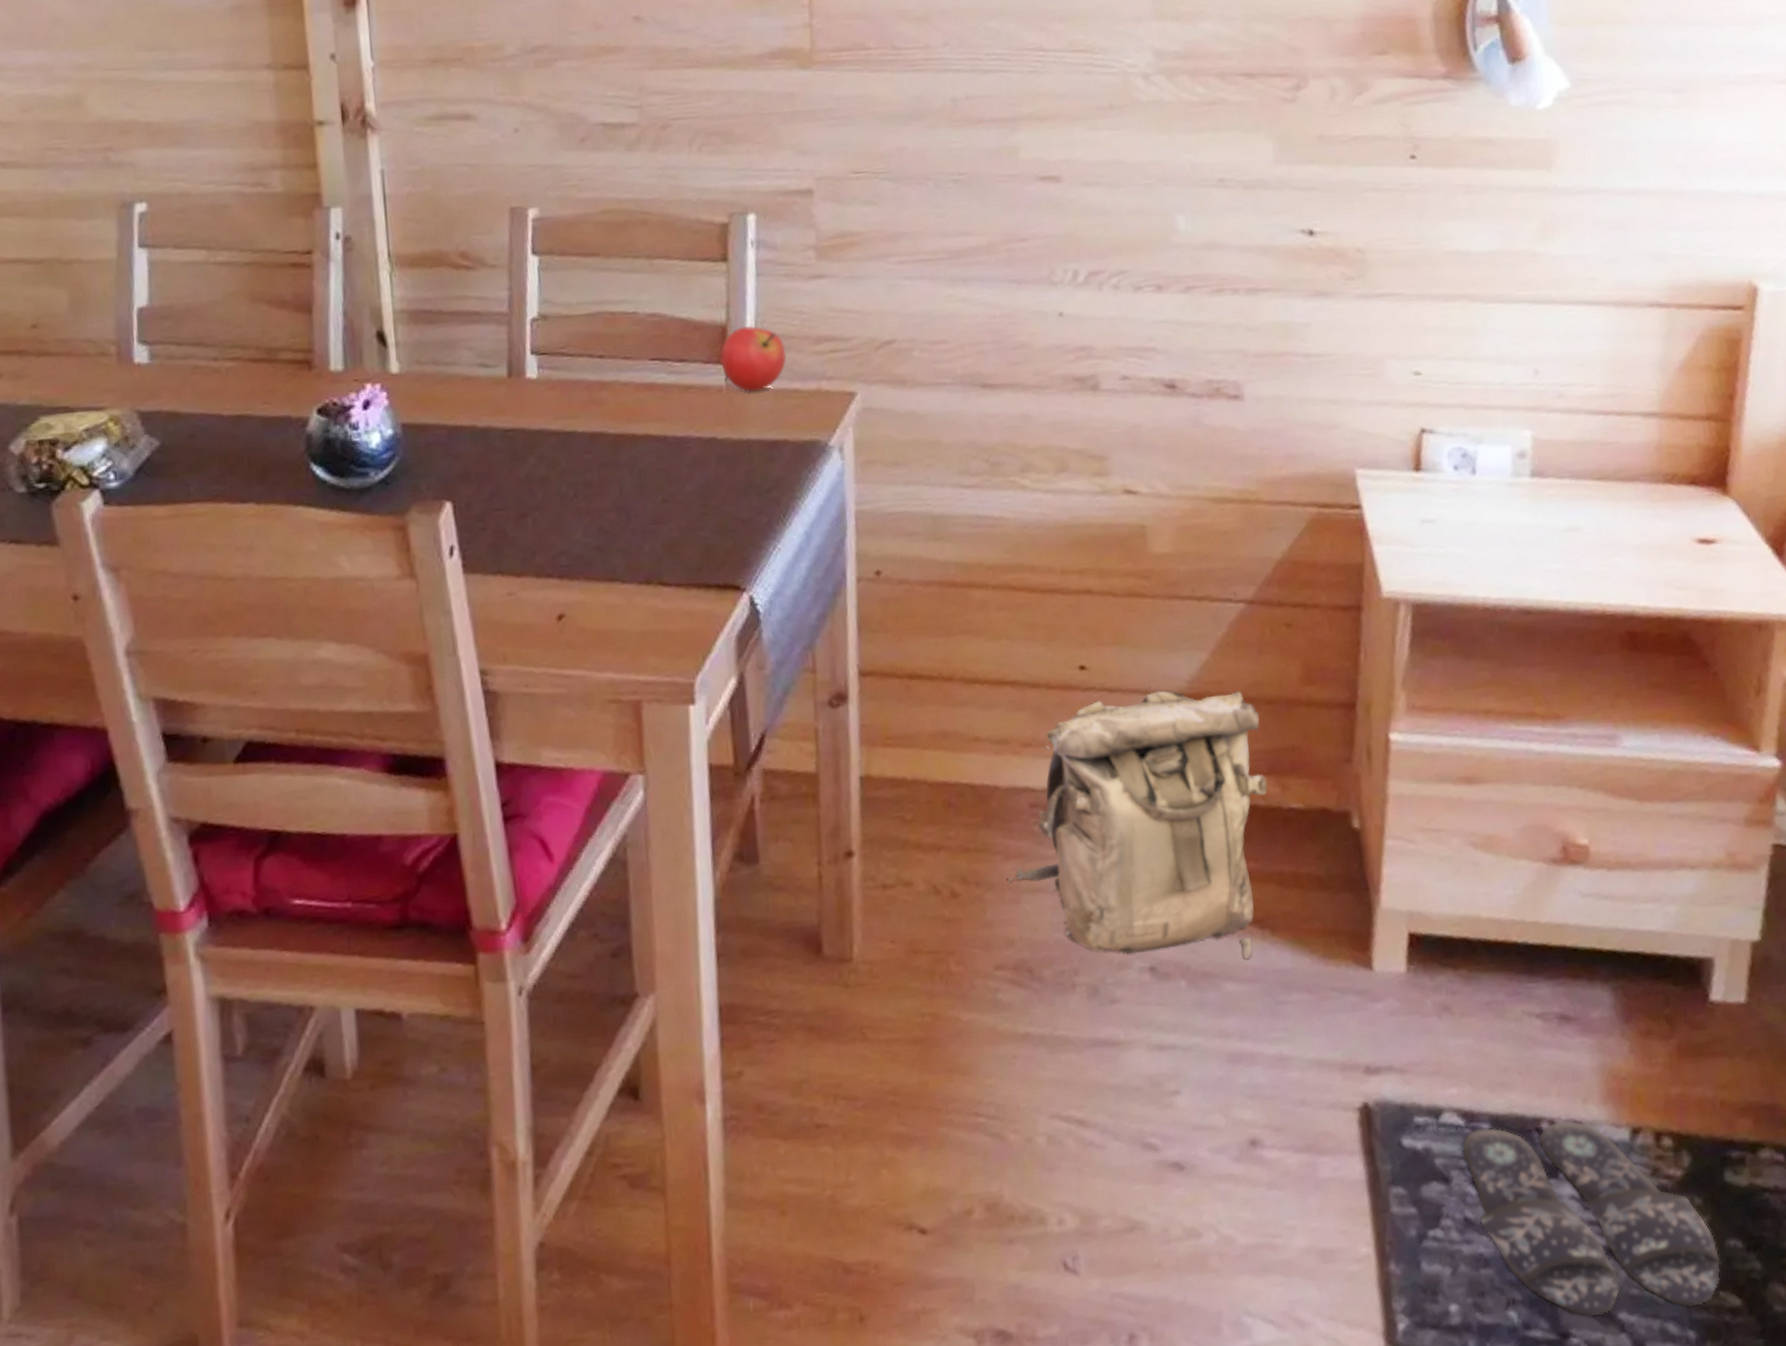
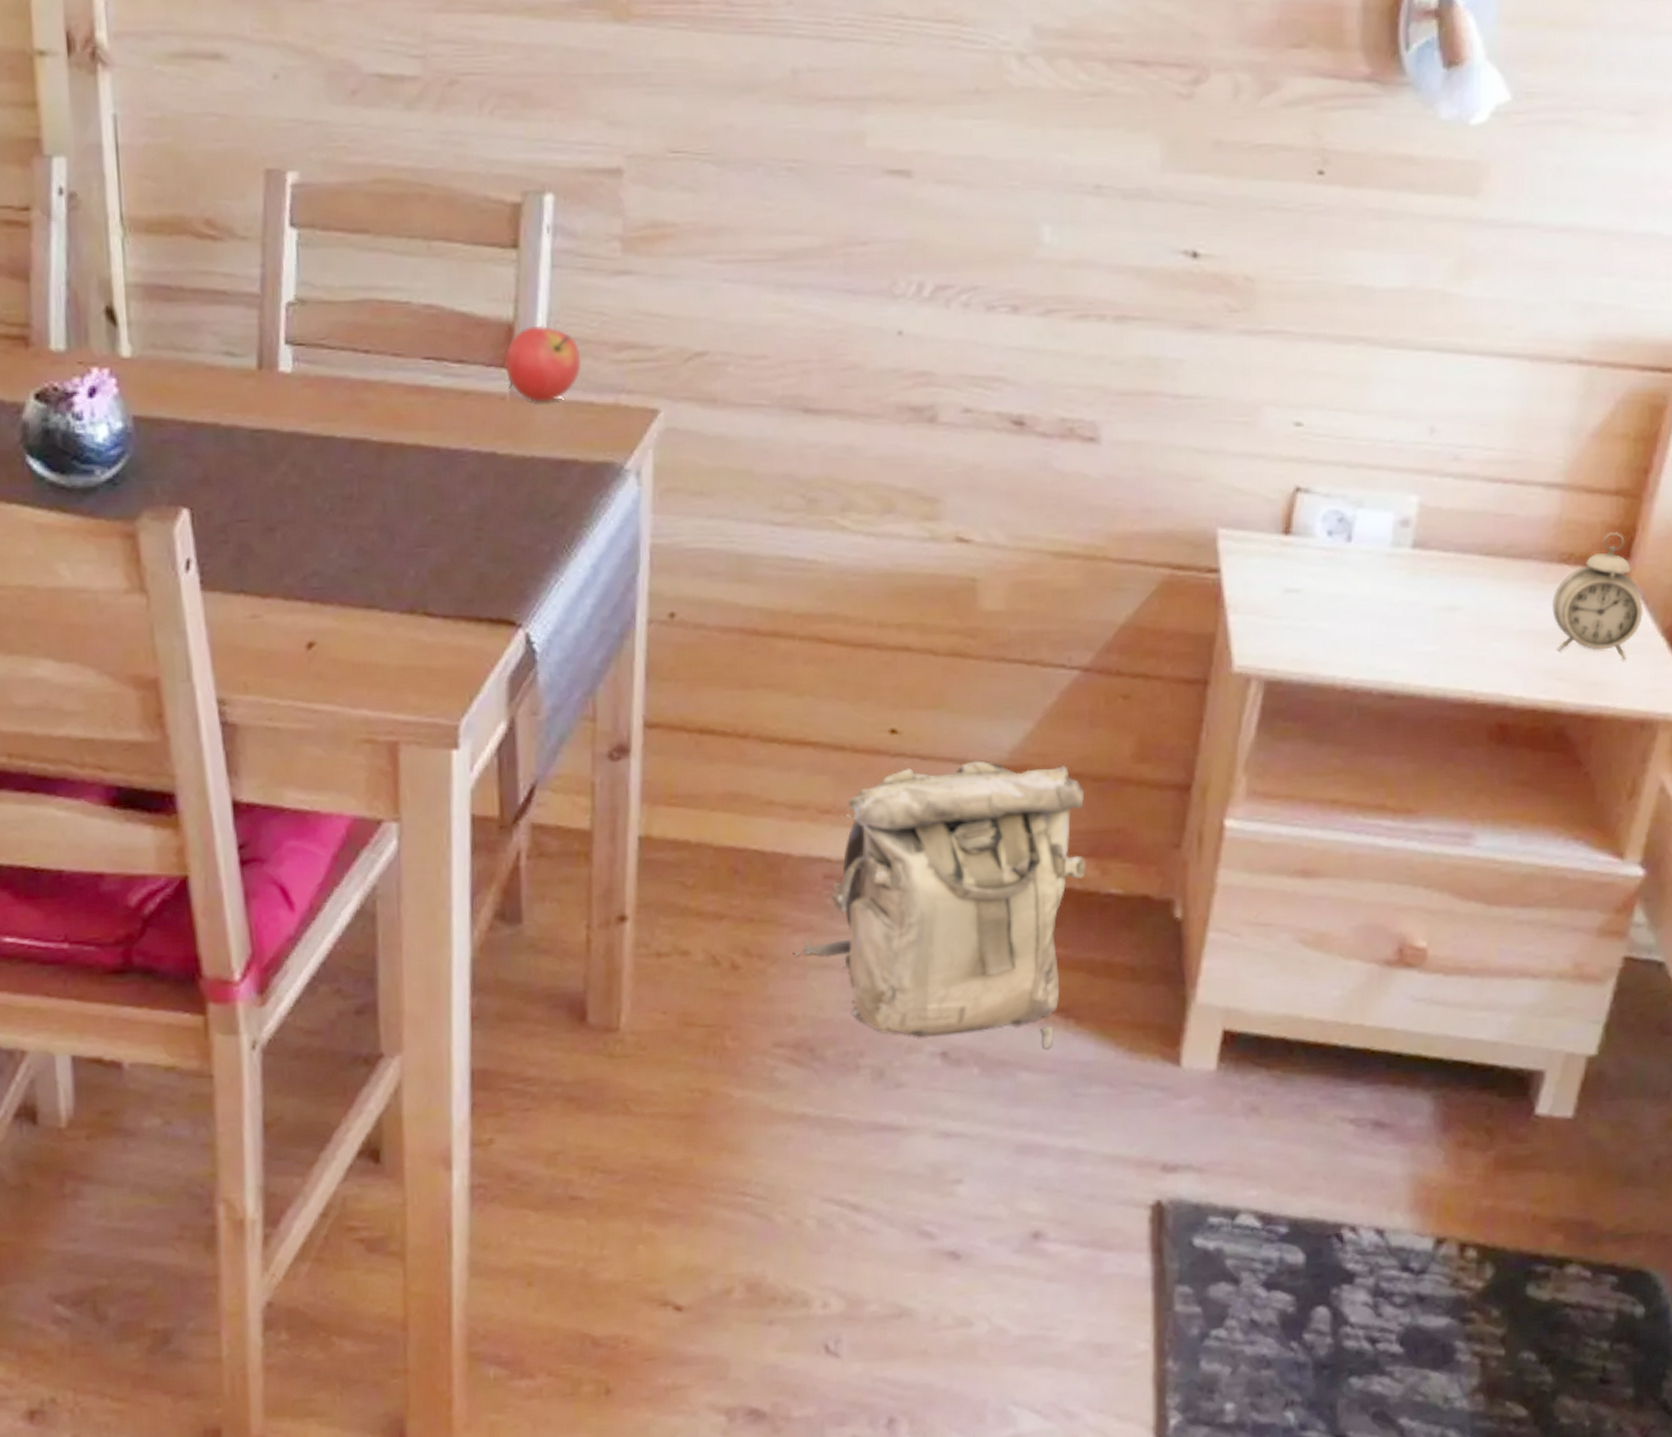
slippers: present [1462,1120,1721,1317] -> none [1256,1227,1510,1421]
alarm clock: none [1662,452,1747,568] -> present [1551,531,1643,660]

